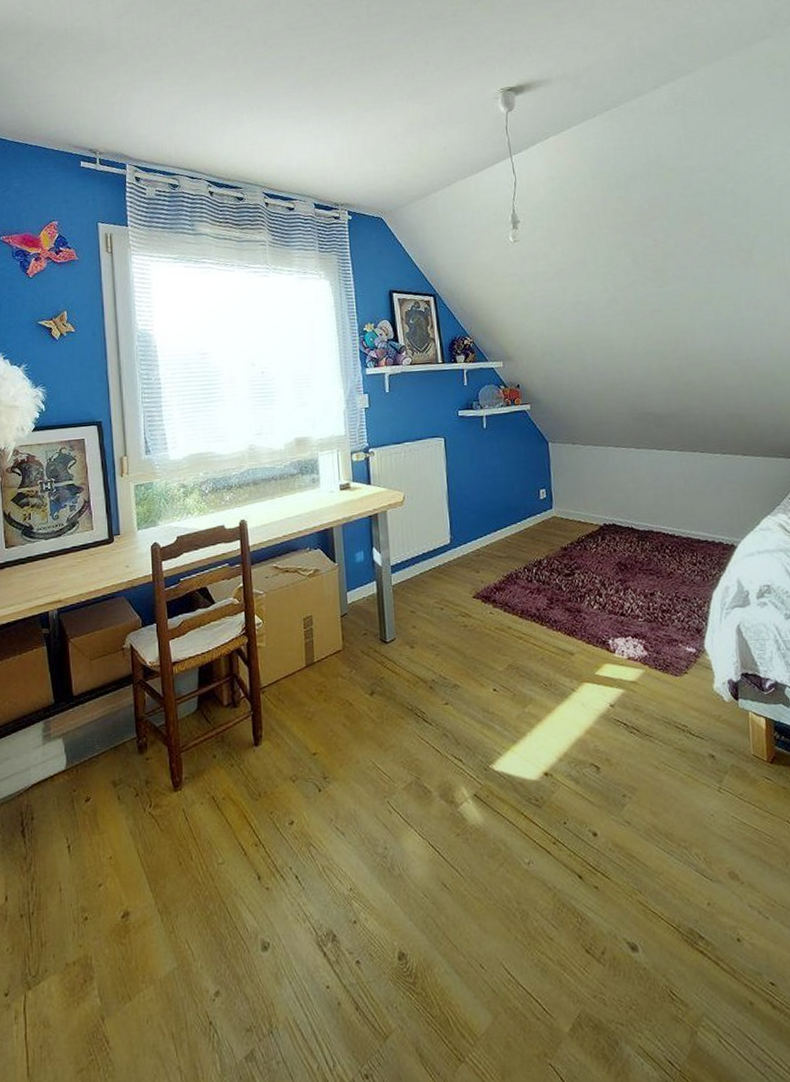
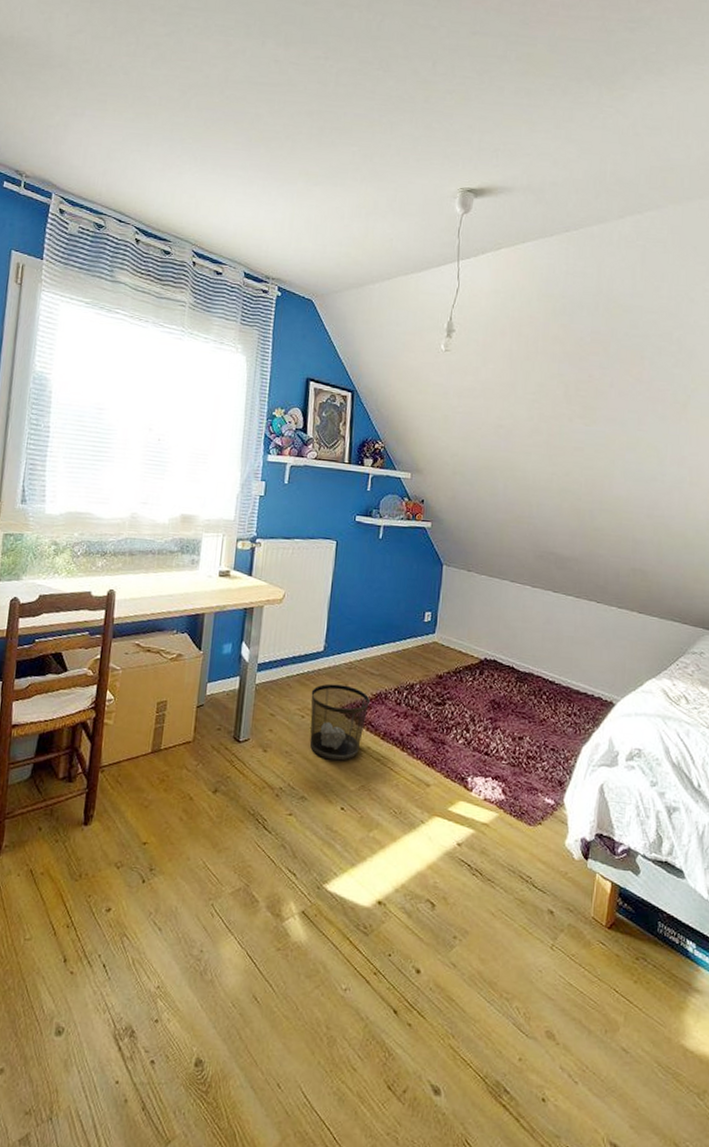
waste bin: none [446,572,503,646] -> present [309,683,370,761]

